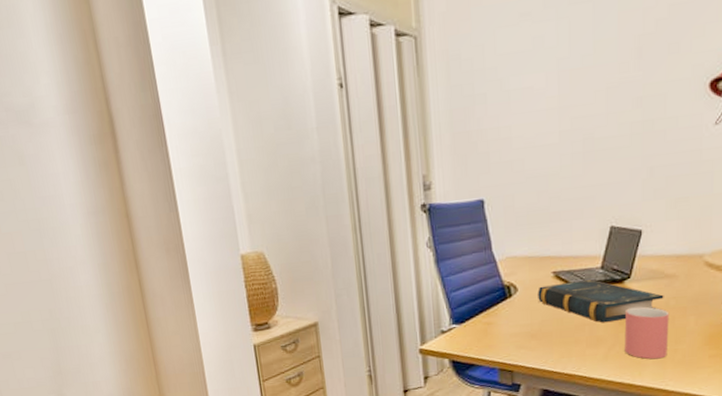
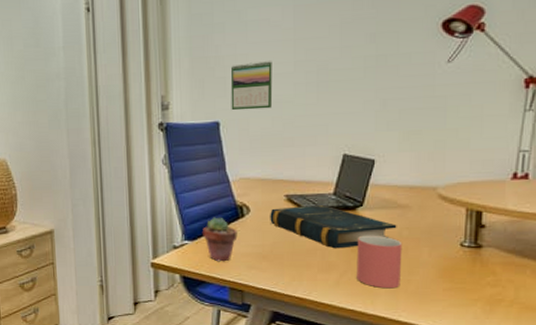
potted succulent: none [470,298,506,344] -> present [203,217,238,262]
calendar: none [494,132,538,187] -> present [230,61,273,111]

